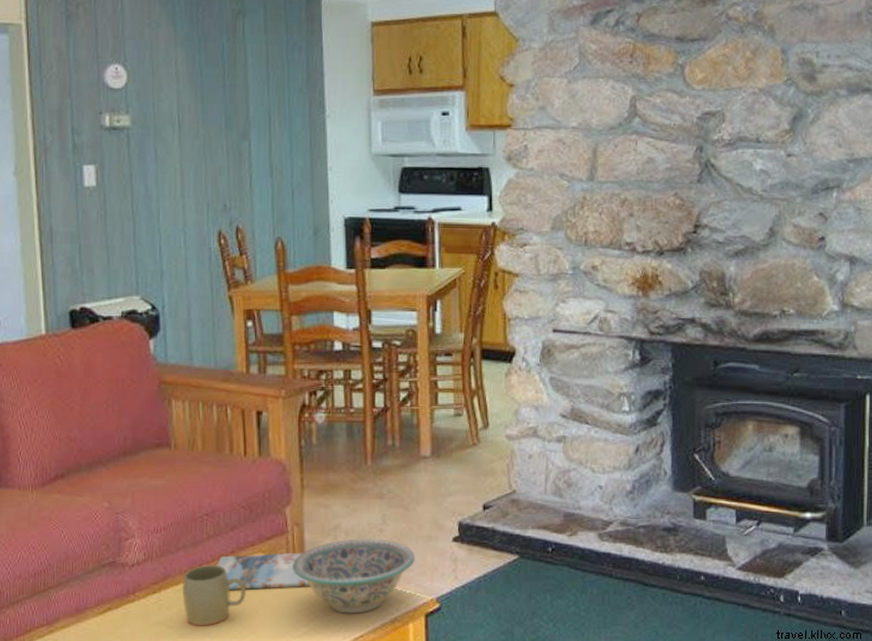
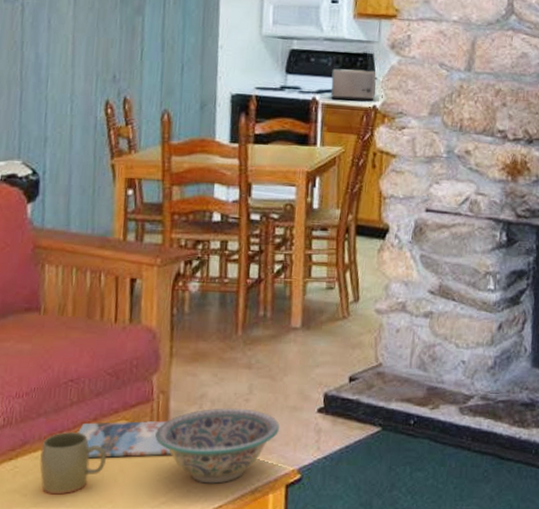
toaster: none [446,184,496,219] -> present [330,68,378,102]

